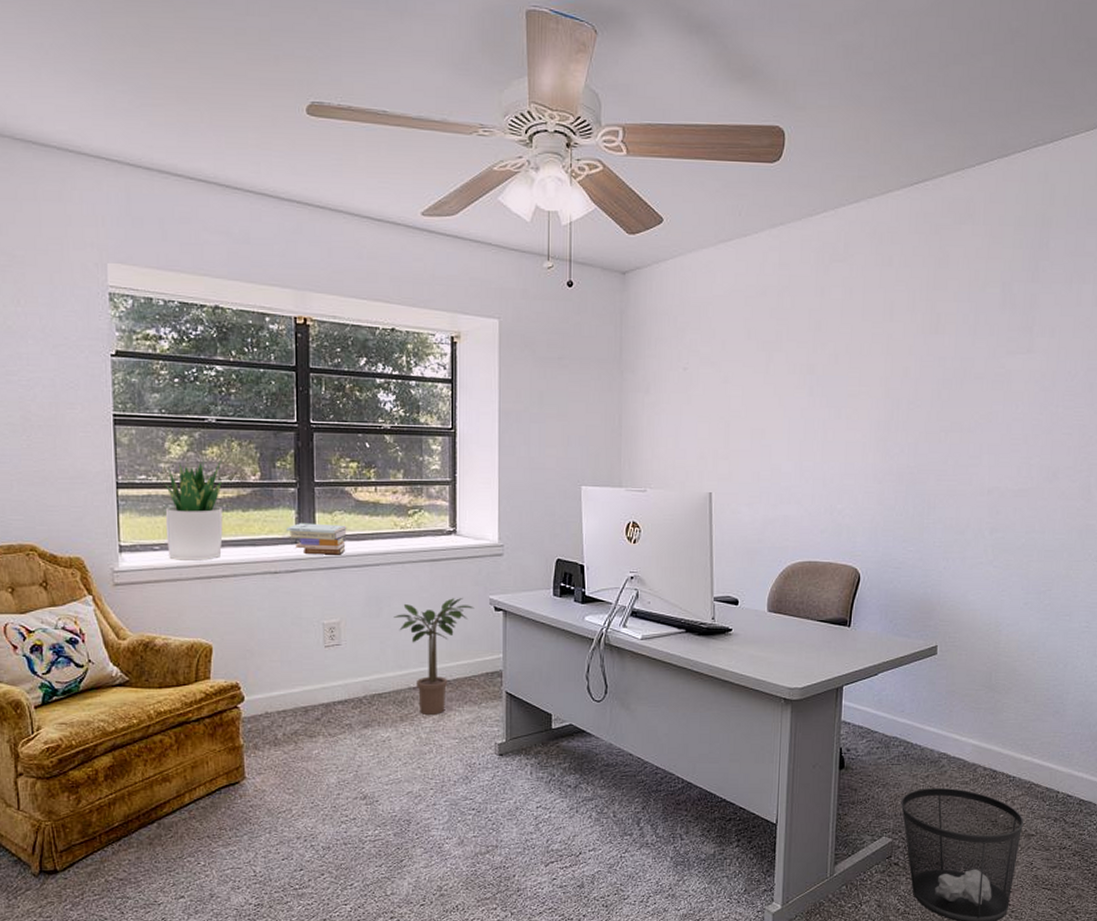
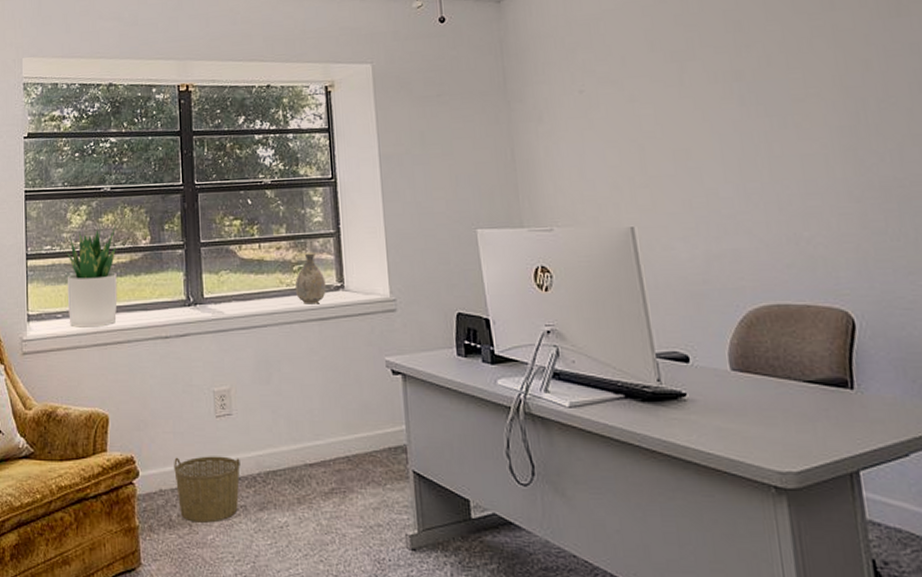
basket: none [281,682,347,740] -> present [174,456,240,523]
books: present [287,523,347,555] -> none [176,284,234,318]
potted plant: present [393,598,474,715] -> none [284,361,370,497]
vase: none [410,499,439,547] -> present [295,253,326,305]

